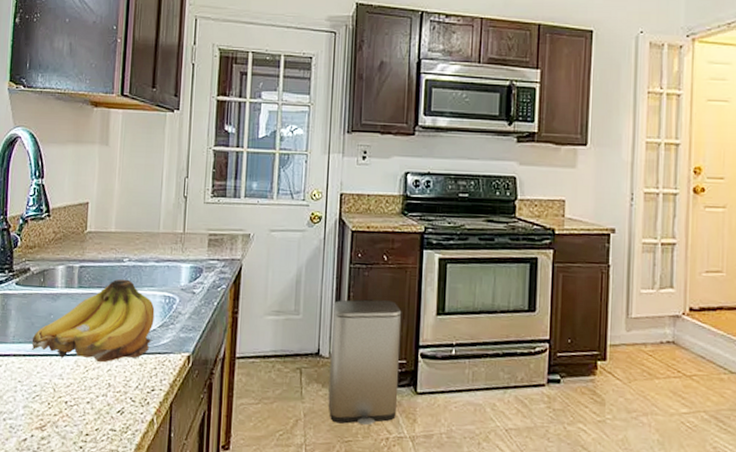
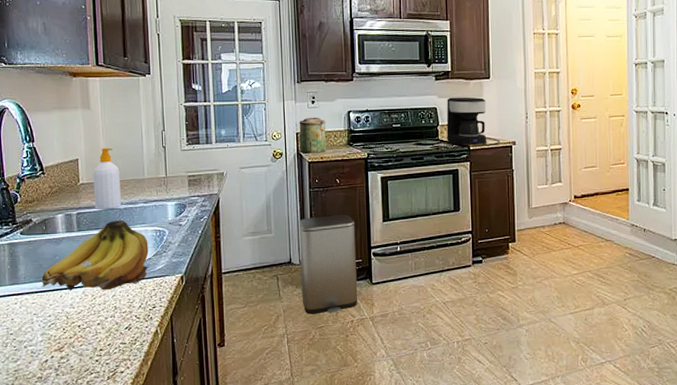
soap bottle: none [100,192,132,266] -> present [92,148,121,210]
canister: none [342,175,378,221] -> present [299,117,327,154]
coffee maker: none [505,165,596,232] -> present [431,97,501,147]

